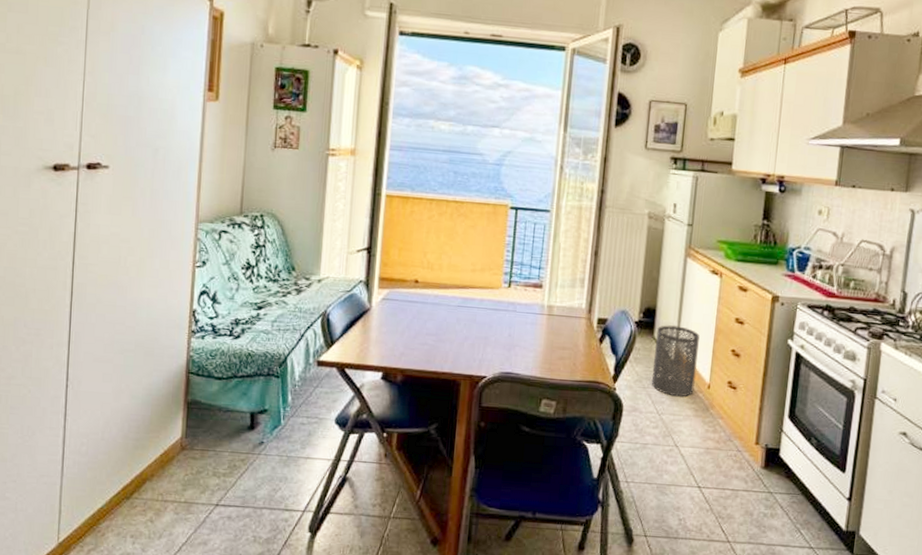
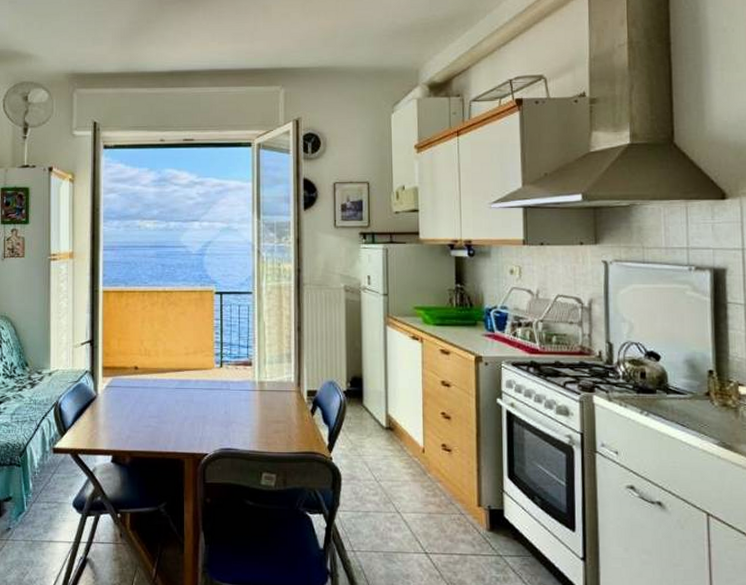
trash can: present [651,325,700,397] -> none [365,392,409,463]

